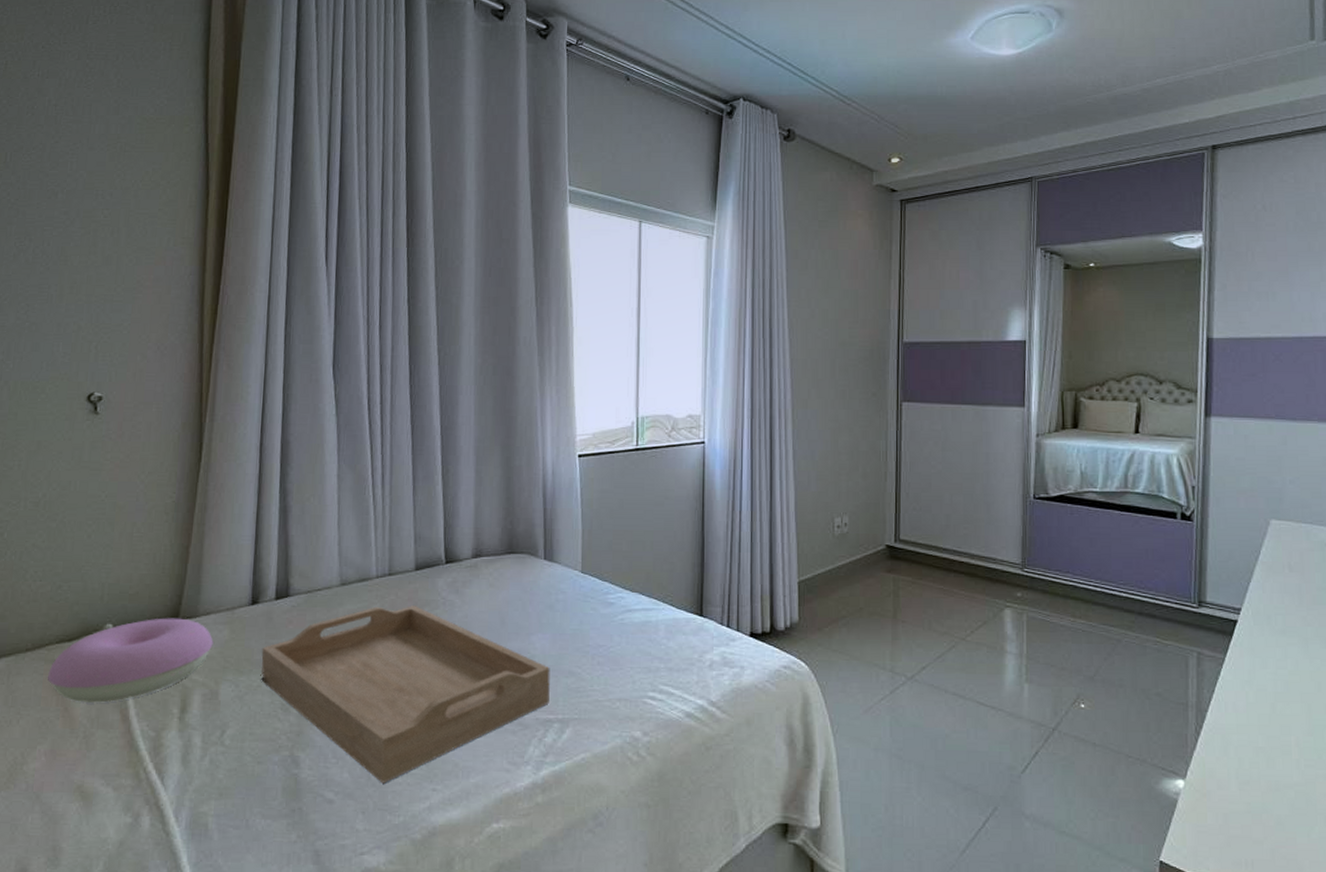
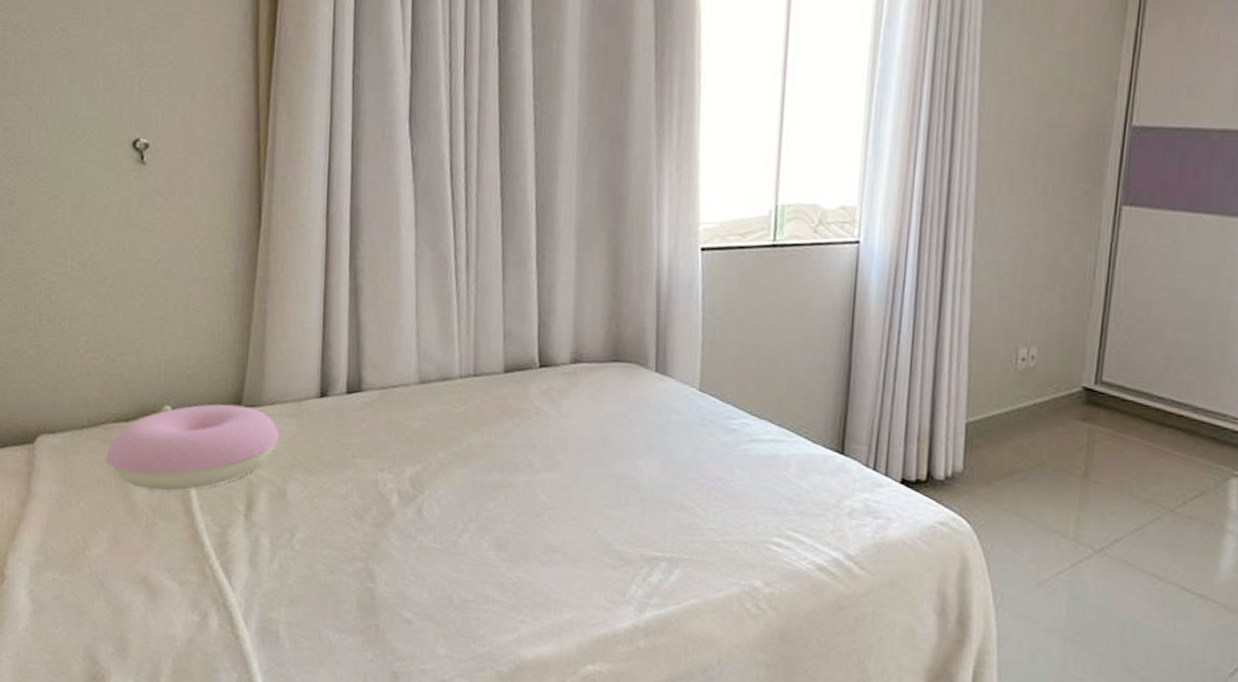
serving tray: present [261,605,550,784] -> none [332,410,659,609]

